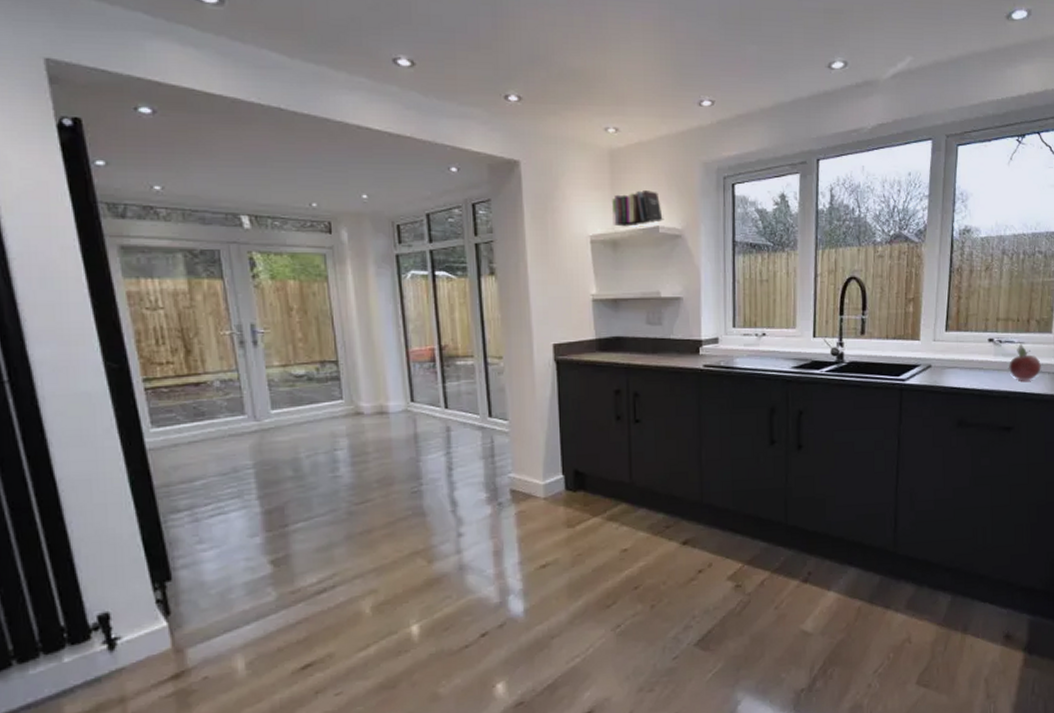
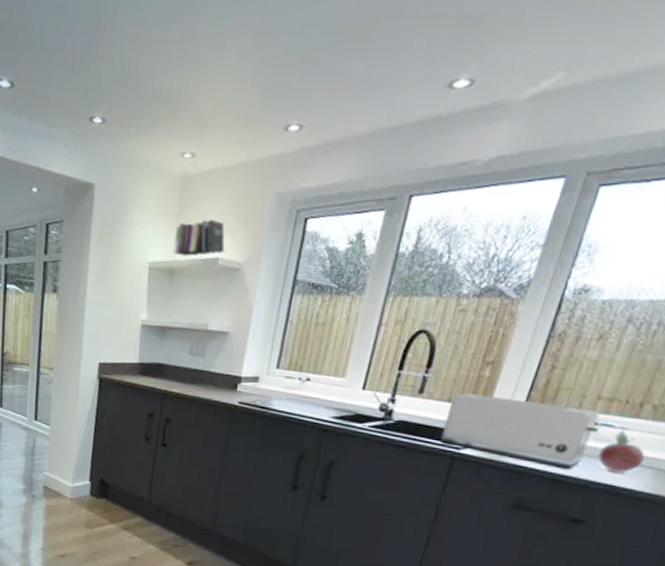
toaster: none [887,329,1004,384] -> present [441,393,600,469]

